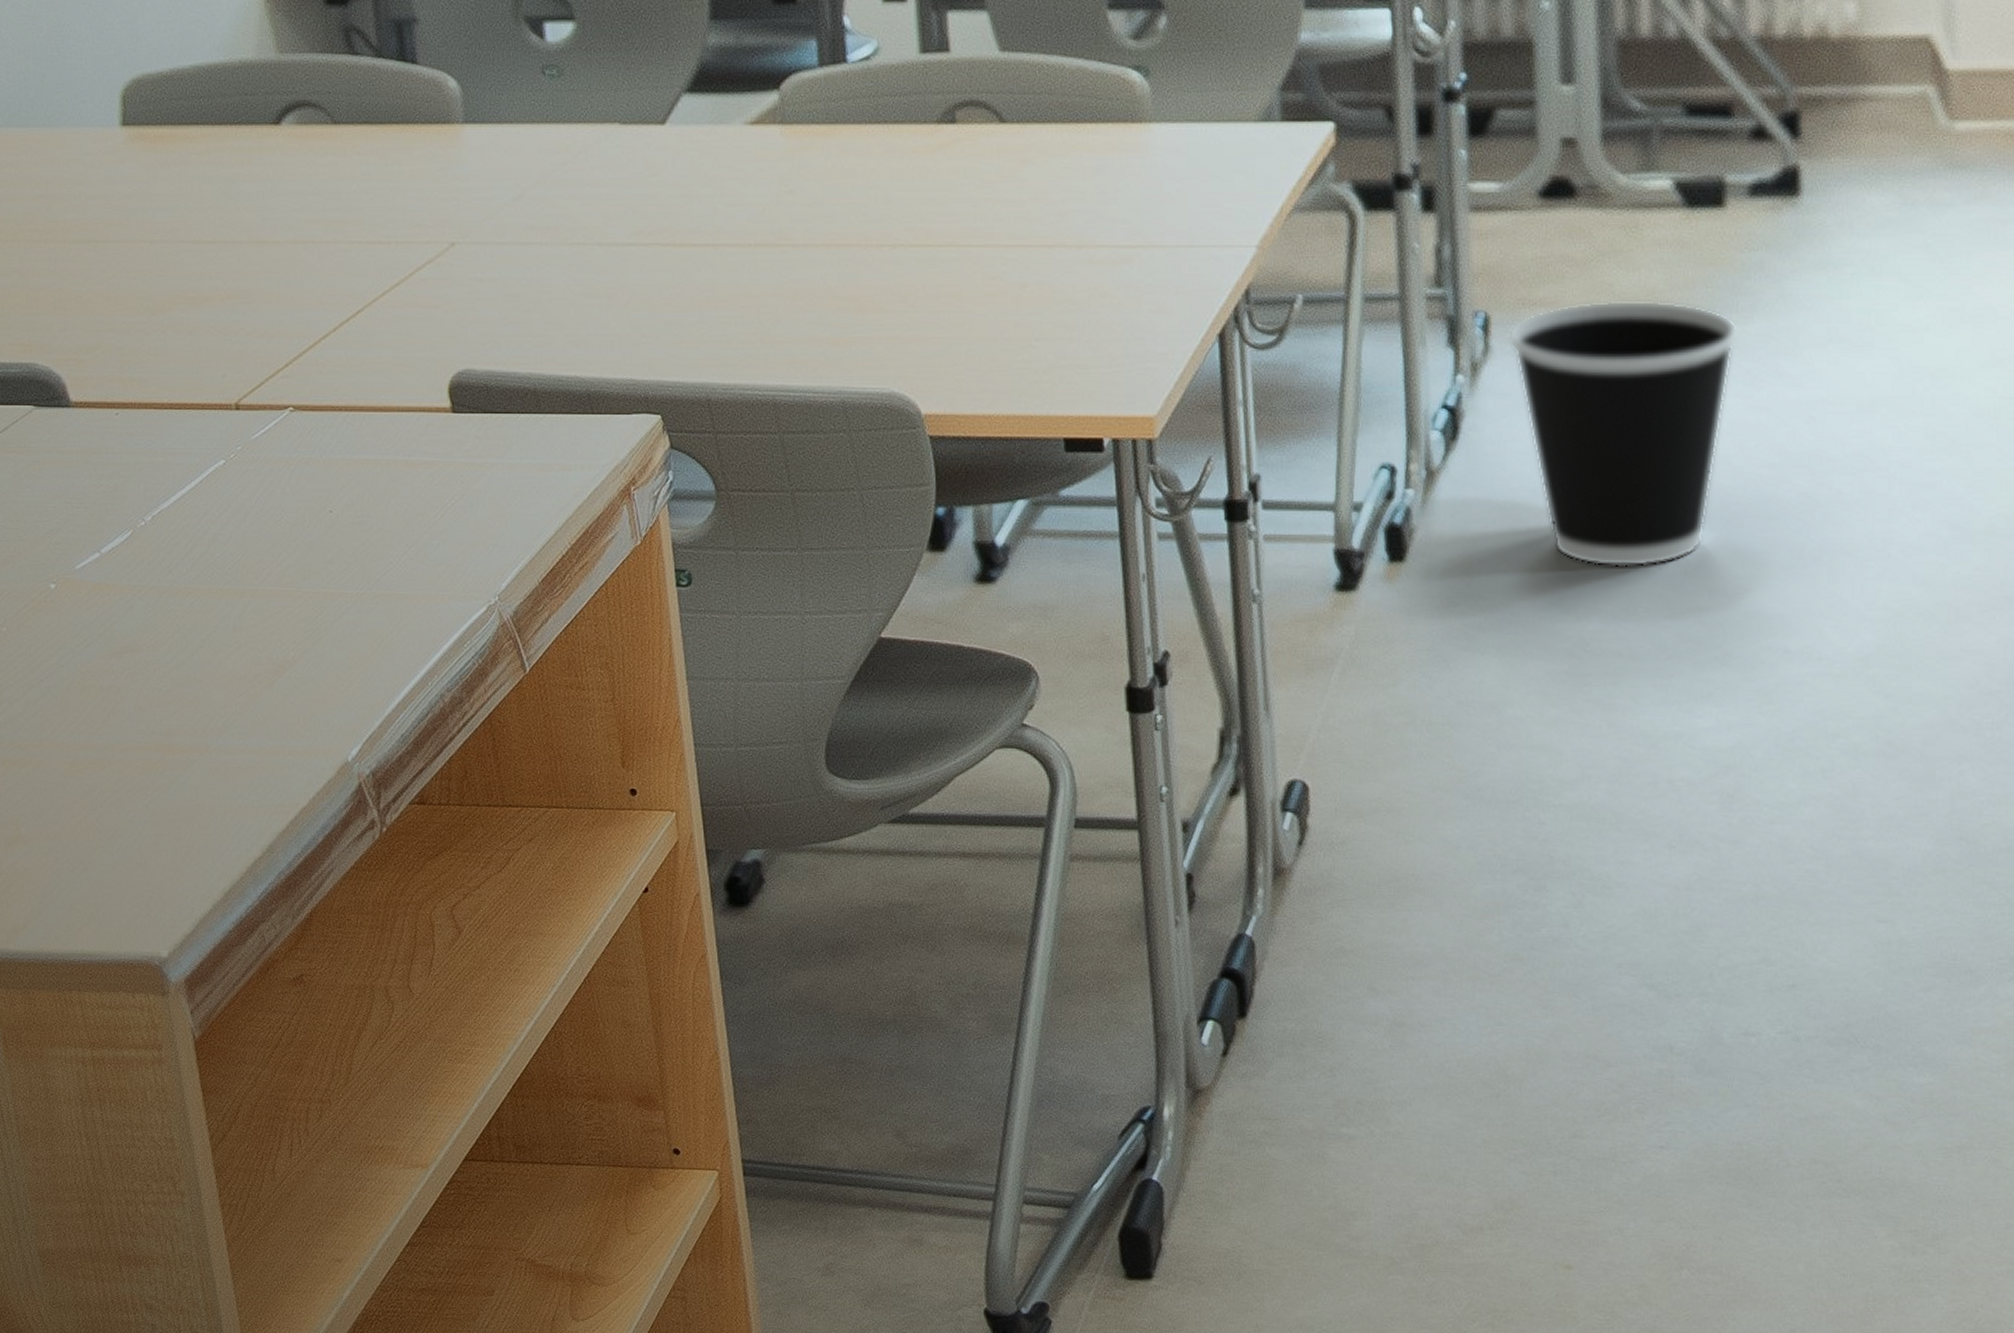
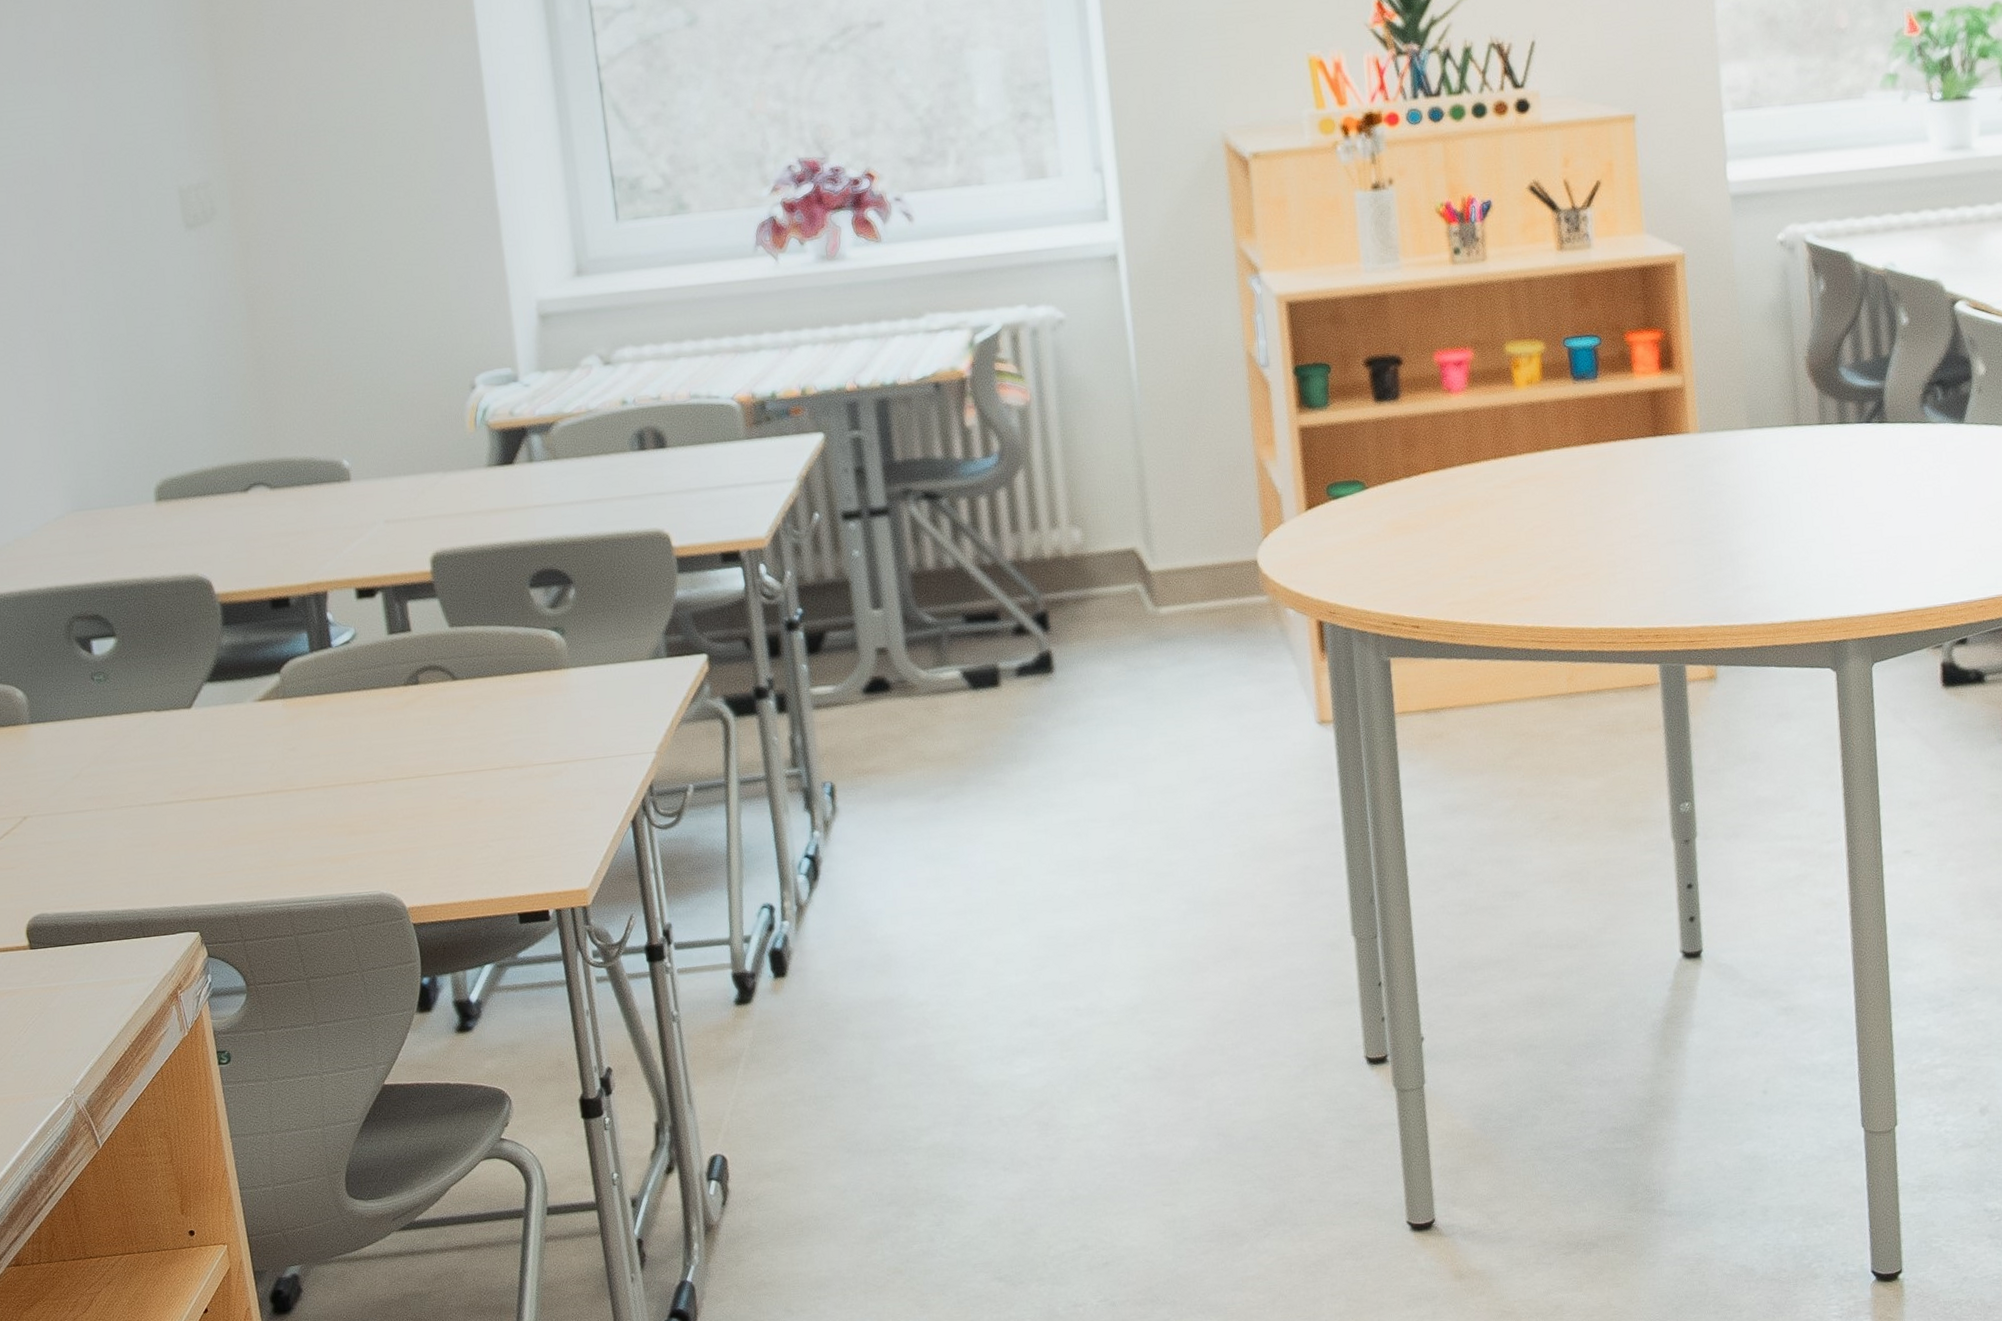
wastebasket: present [1509,300,1739,567] -> none [850,759,1020,963]

